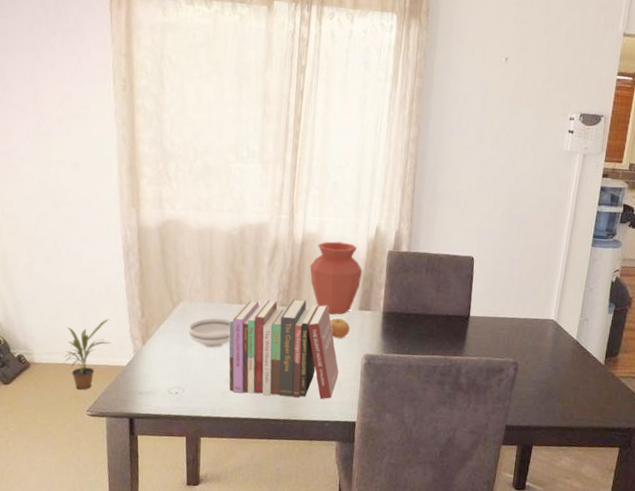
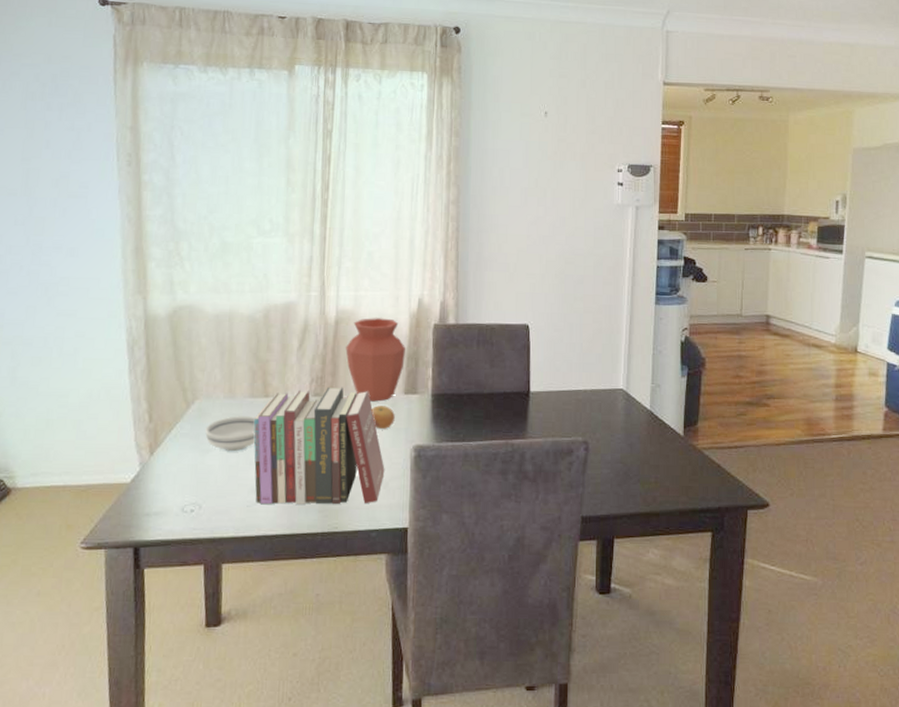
potted plant: present [64,319,111,390] -> none [53,427,112,517]

